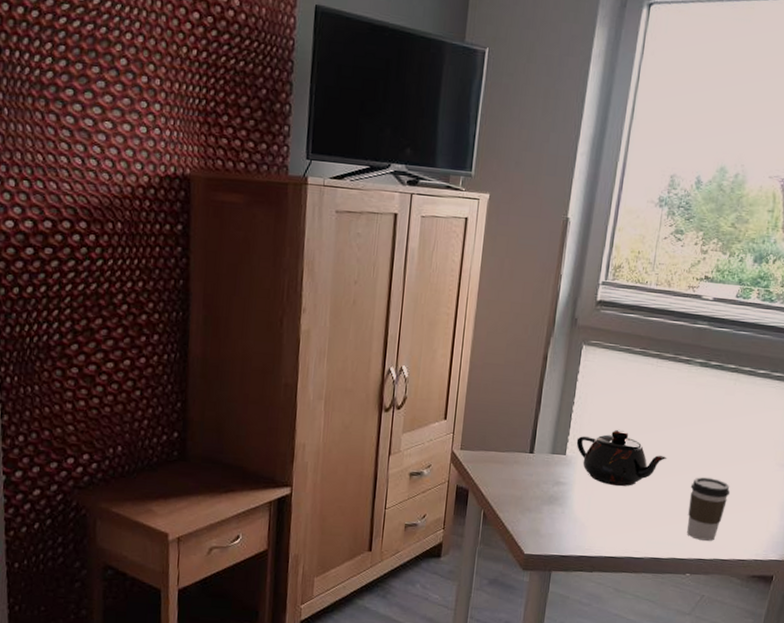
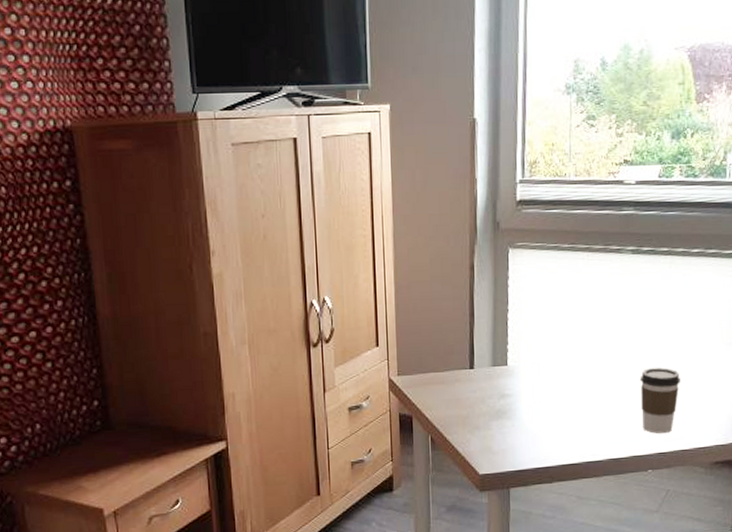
teapot: present [576,429,668,487] -> none [516,331,612,391]

